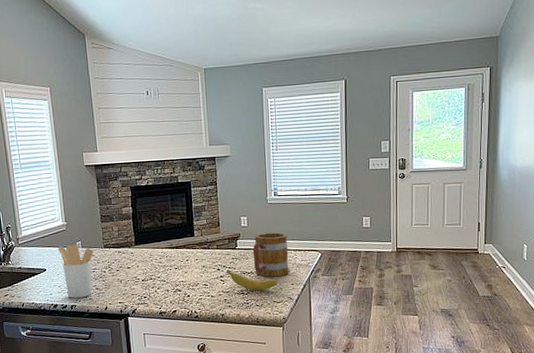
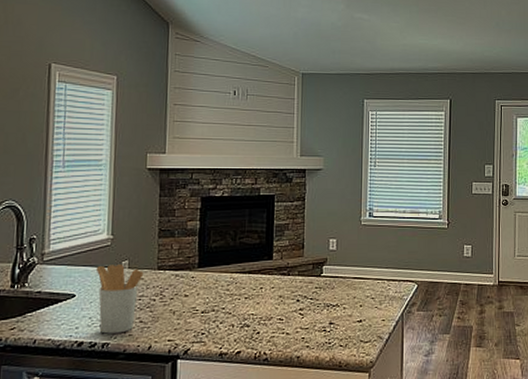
banana: present [226,269,278,291] -> none [307,301,367,328]
mug: present [252,232,289,277] -> none [340,259,381,311]

